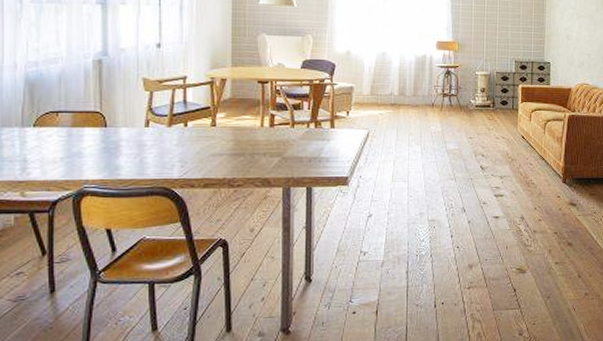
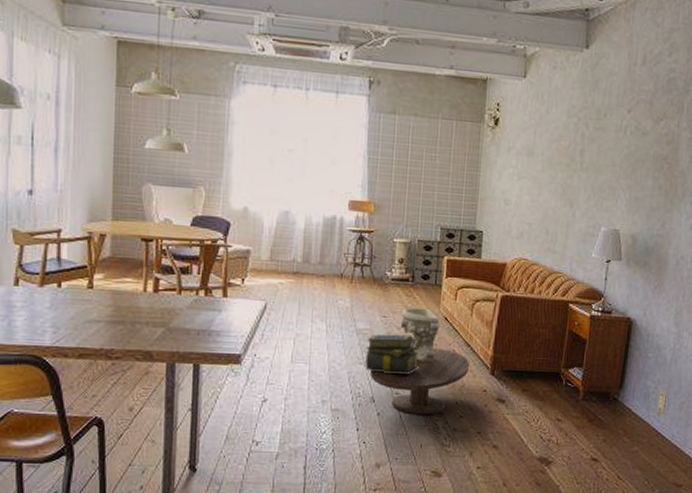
stack of books: none [455,152,502,187] -> present [365,334,420,375]
coffee table: none [460,162,545,221] -> present [369,347,470,415]
decorative bowl: none [484,129,518,174] -> present [400,307,440,362]

